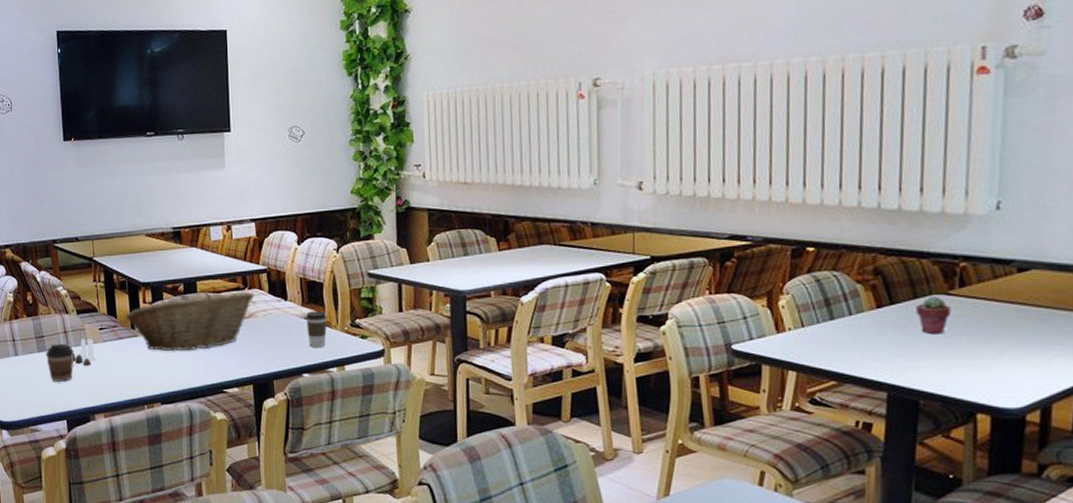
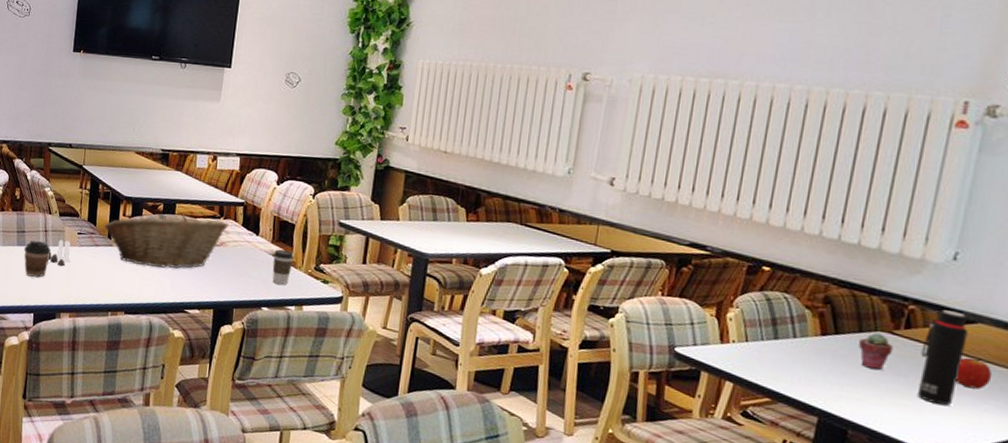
water bottle: none [979,261,1024,360] -> present [917,309,968,406]
apple: none [1018,304,1055,337] -> present [955,357,993,390]

